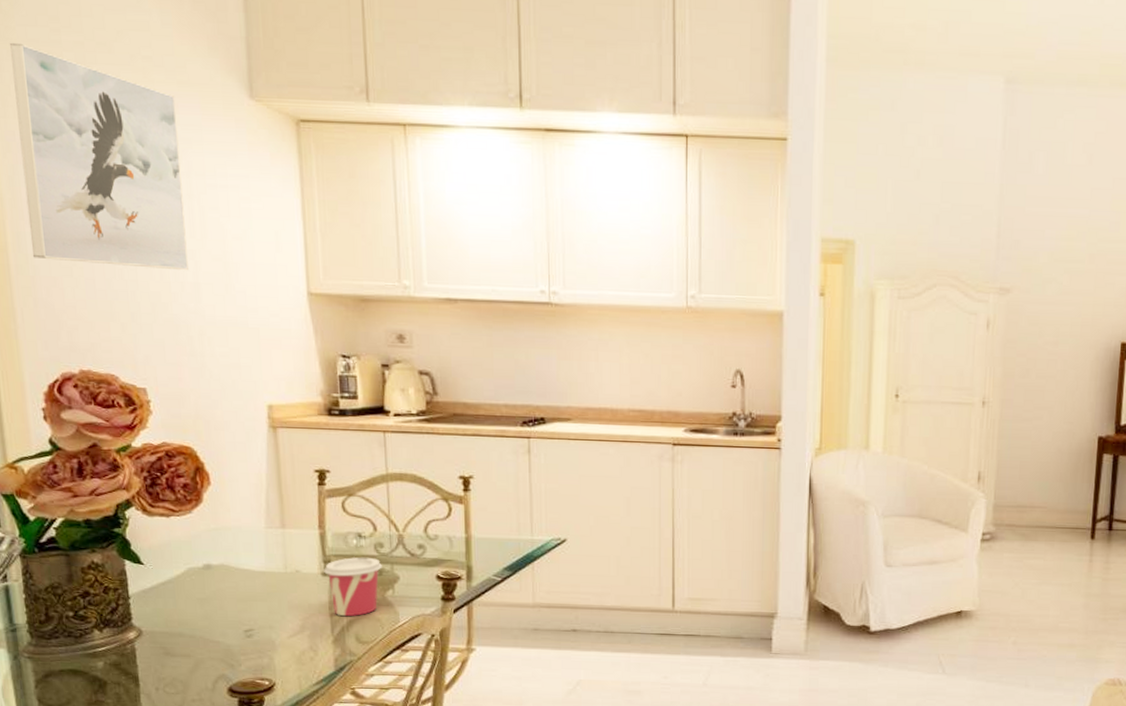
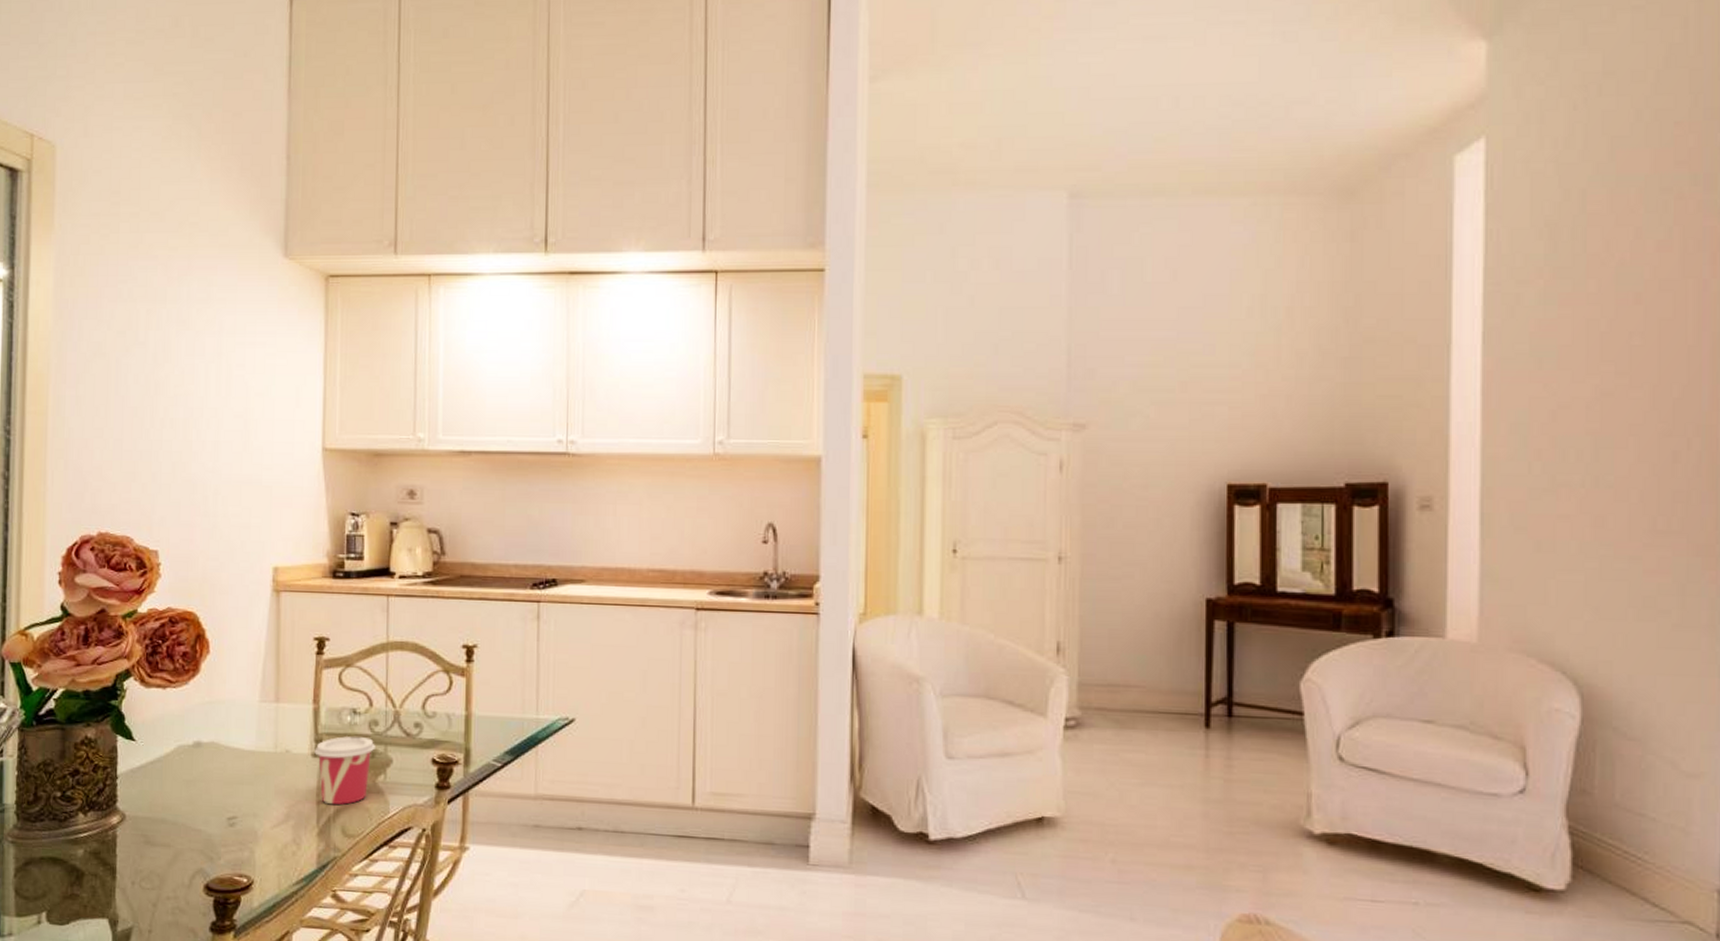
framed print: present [9,42,188,271] -> none [69,217,215,429]

